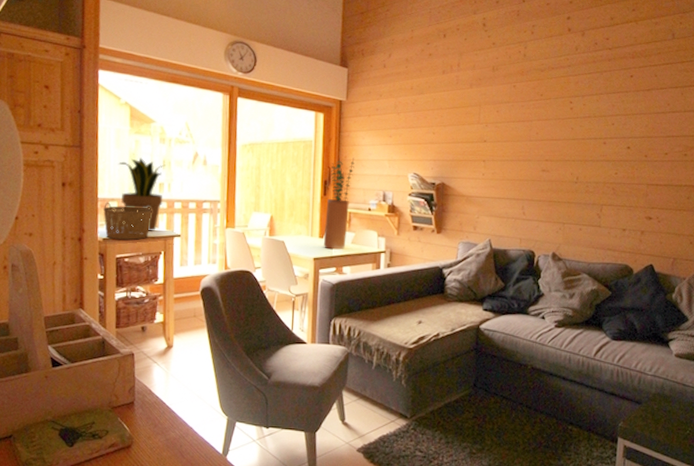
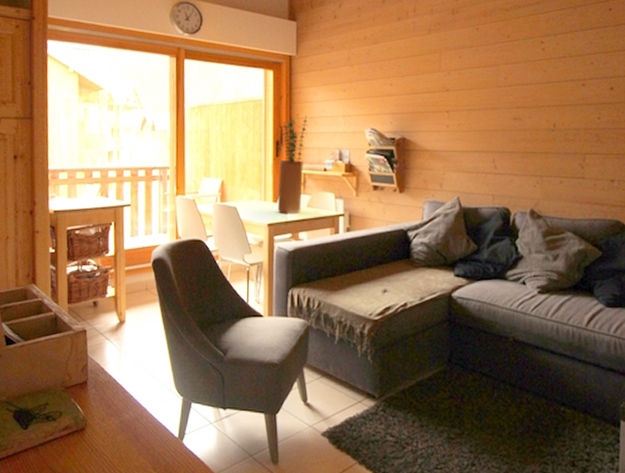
basket: present [102,202,152,241] -> none [53,173,102,212]
potted plant: present [118,158,166,231] -> none [68,126,114,202]

